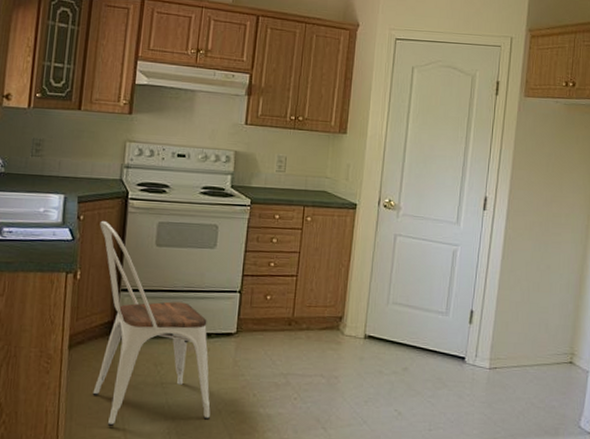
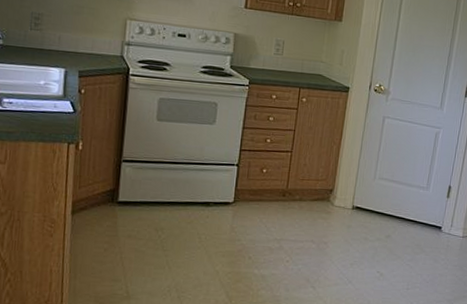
chair: present [92,220,211,427] -> none [96,95,209,285]

